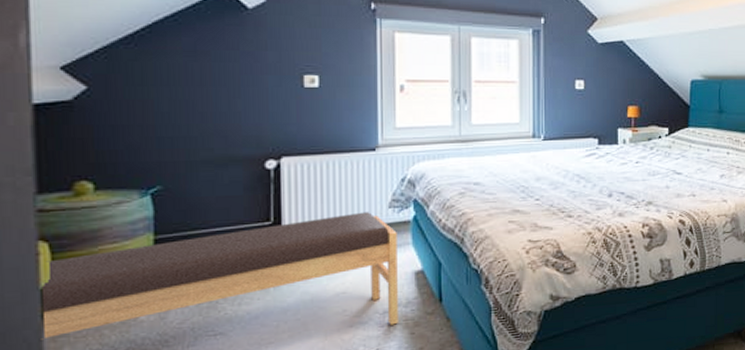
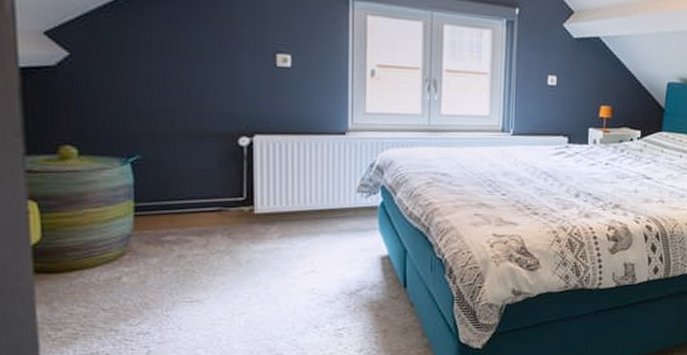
bench: present [41,212,398,340] -> none [33,195,365,306]

